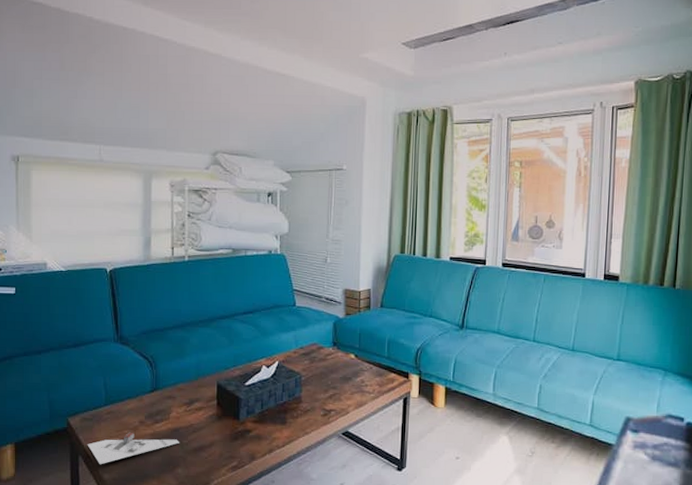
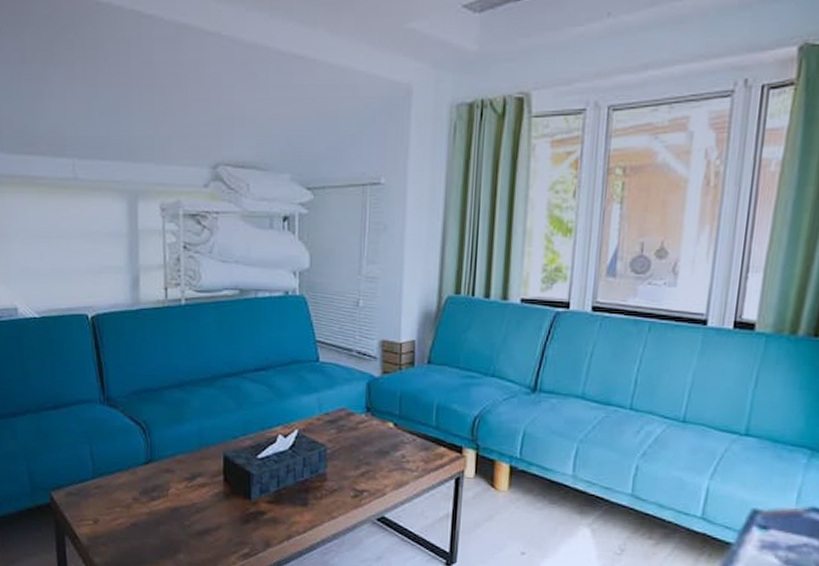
architectural model: present [87,432,179,465] -> none [74,510,180,547]

